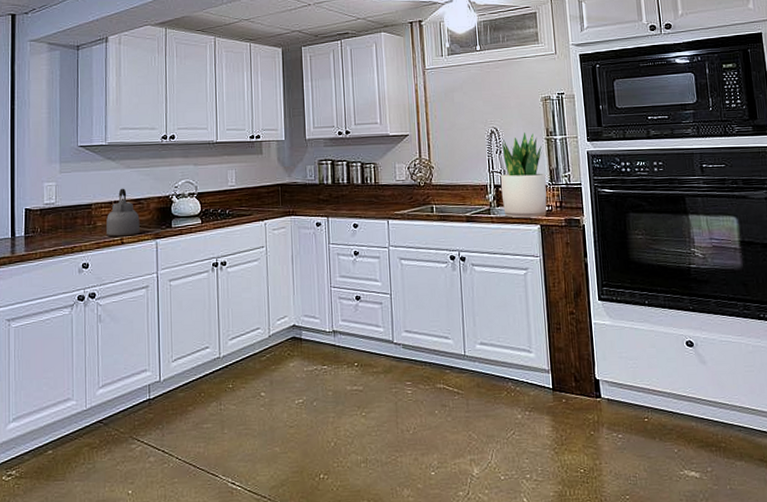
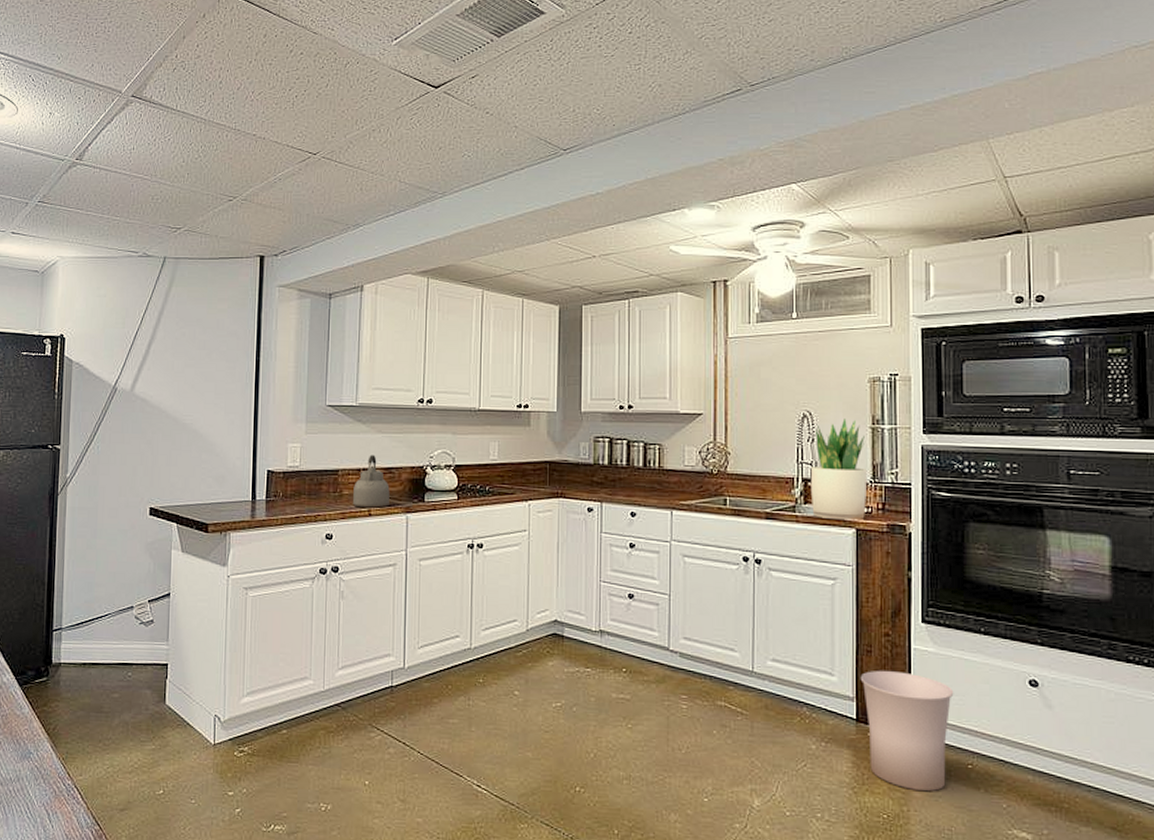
waste bin: none [553,344,629,445] -> present [860,671,954,791]

